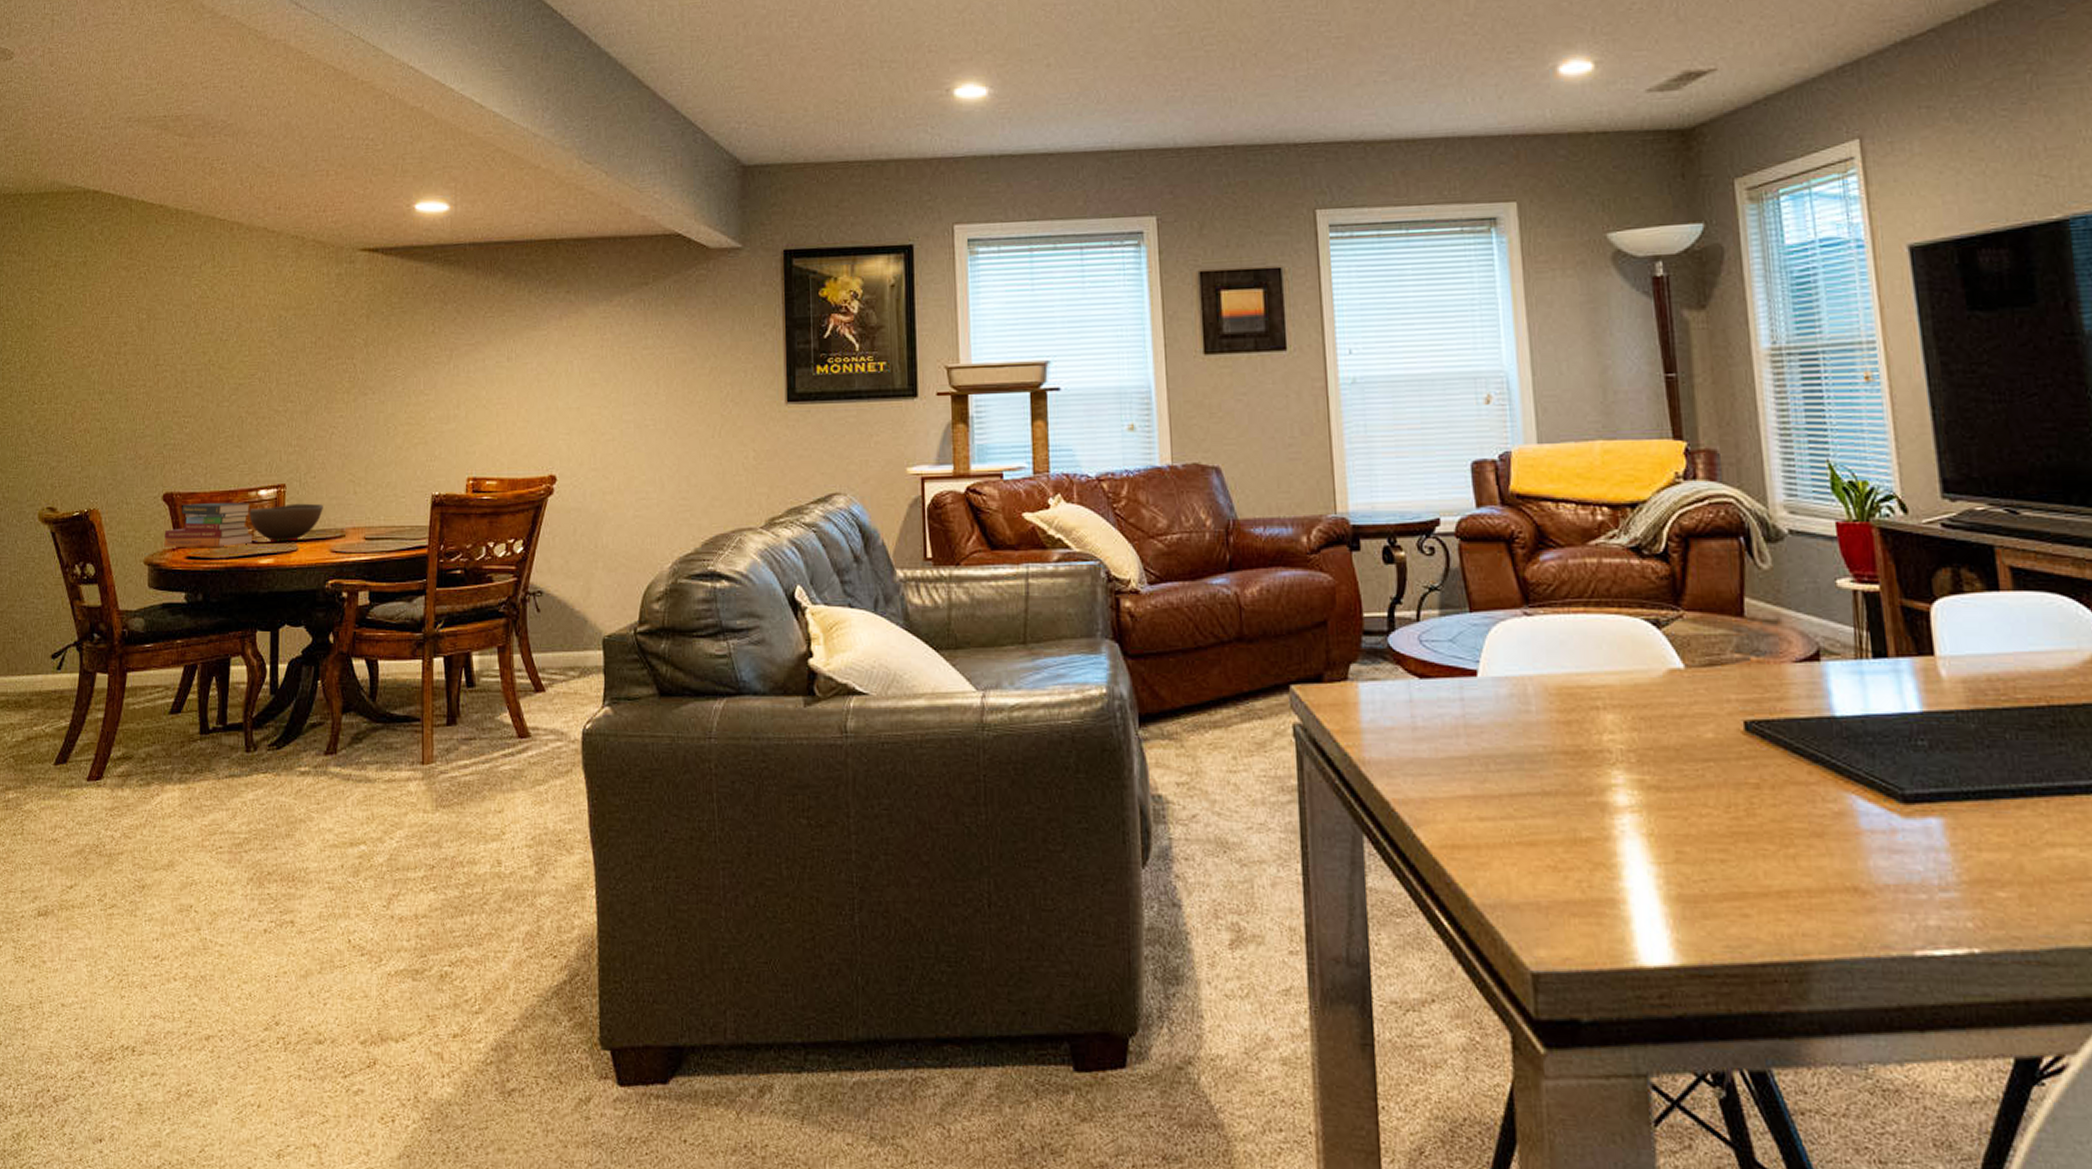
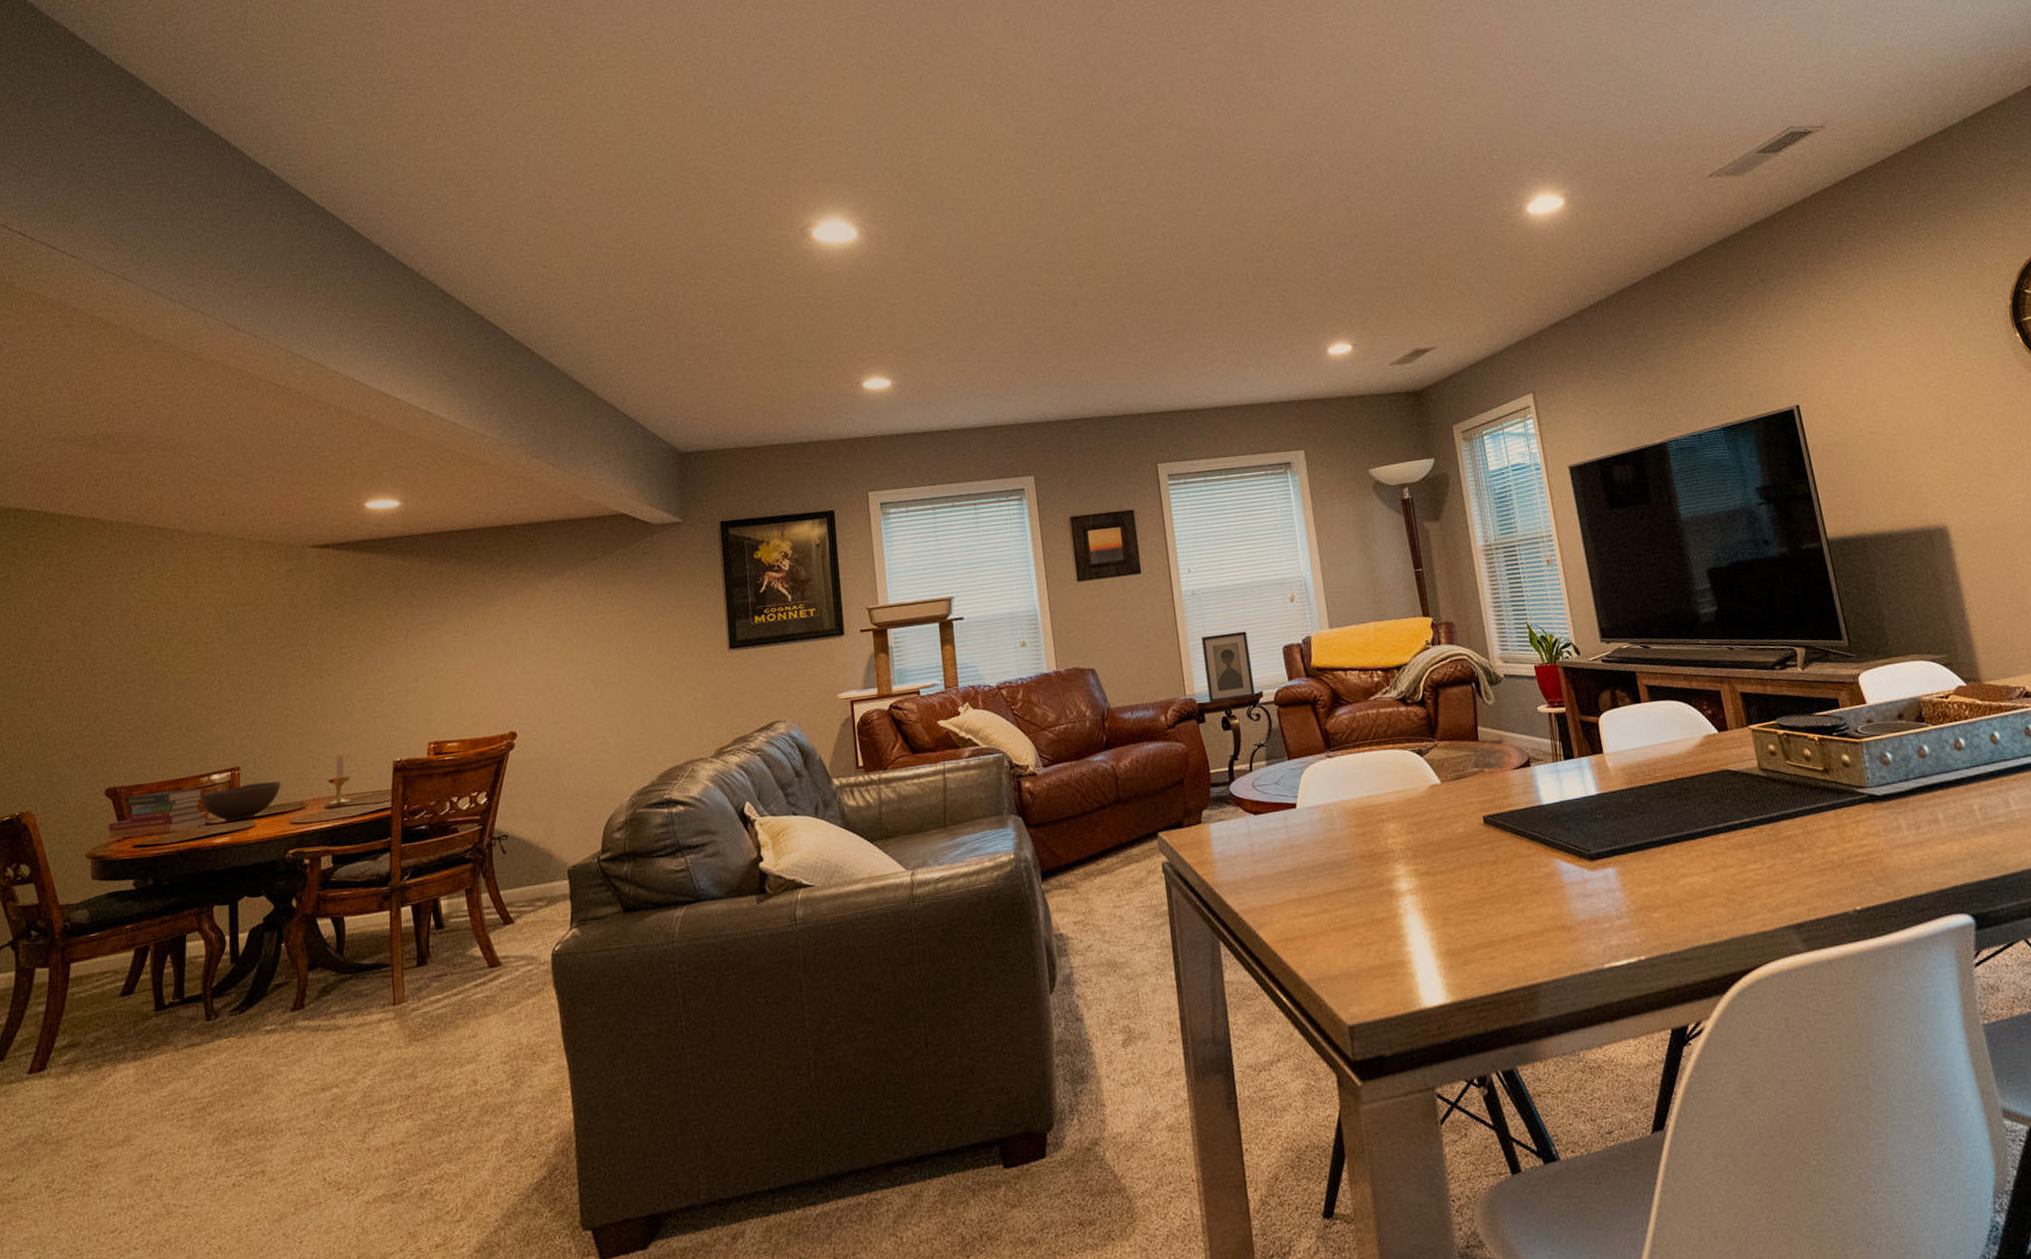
candlestick: none [365,476,391,536] -> present [326,749,352,806]
picture frame: none [1361,436,1430,526] -> present [1201,631,1256,703]

